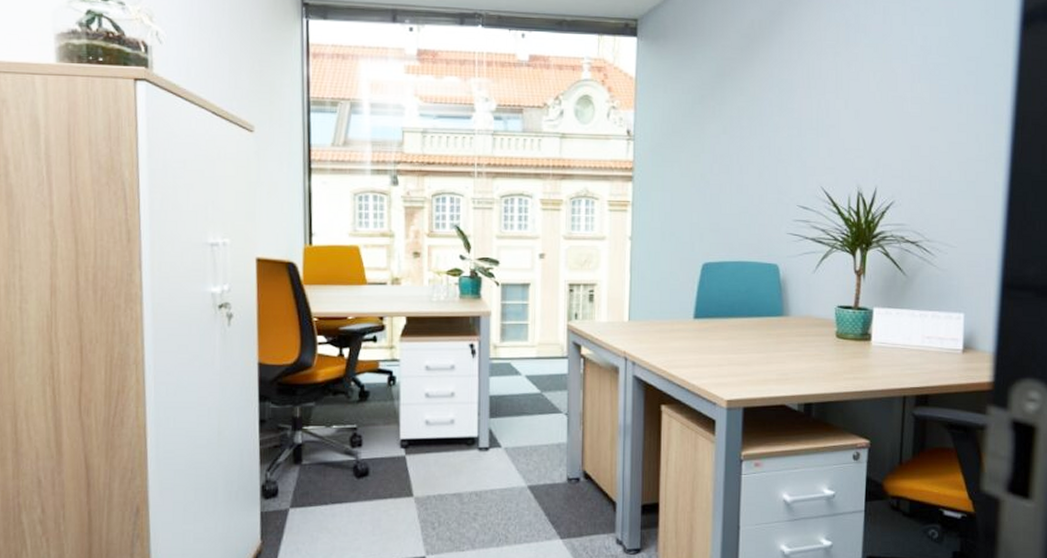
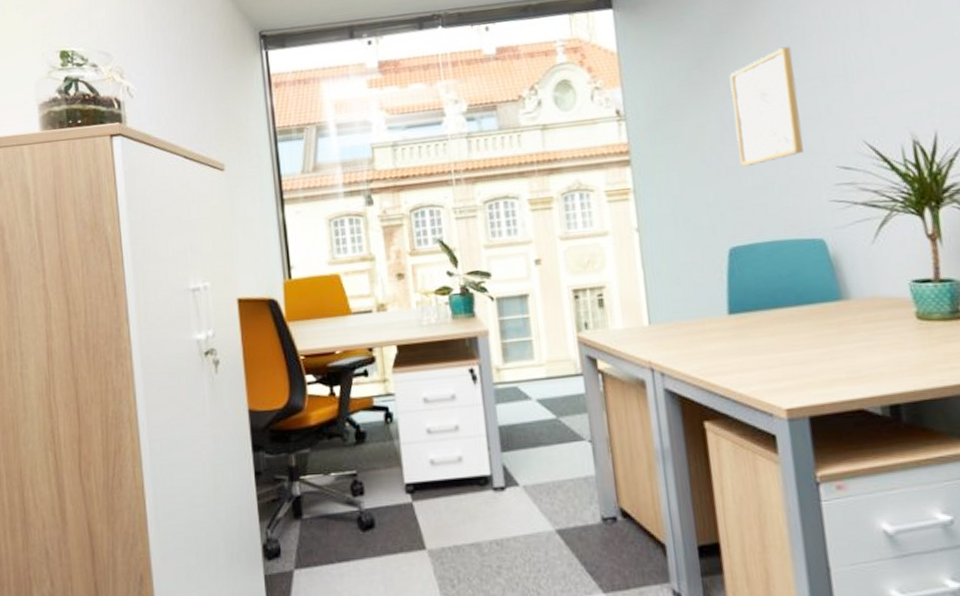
wall art: none [722,96,778,195] -> present [729,46,804,166]

